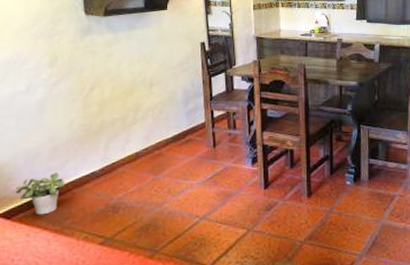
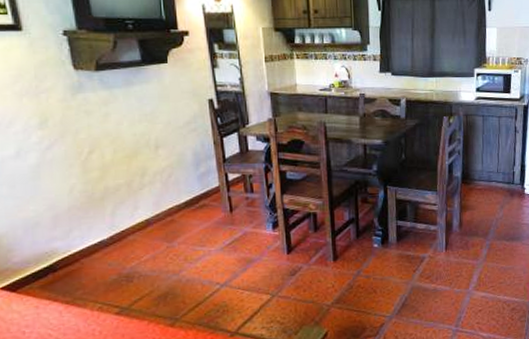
potted plant: present [15,172,66,215] -> none [17,241,72,287]

